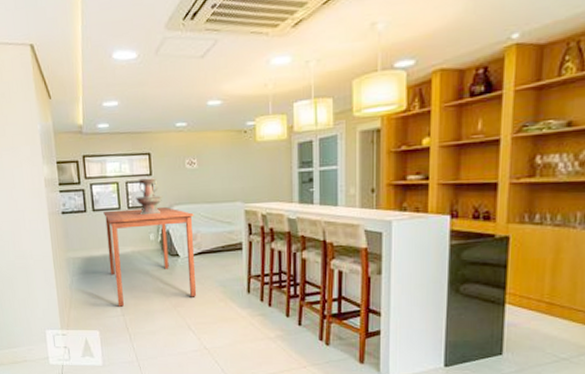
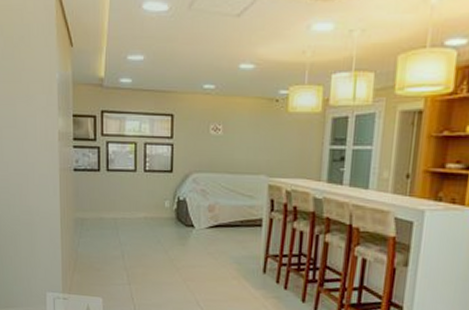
dining table: present [103,206,197,307] -> none [118,171,214,275]
decorative urn: present [135,178,163,215] -> none [153,141,183,181]

